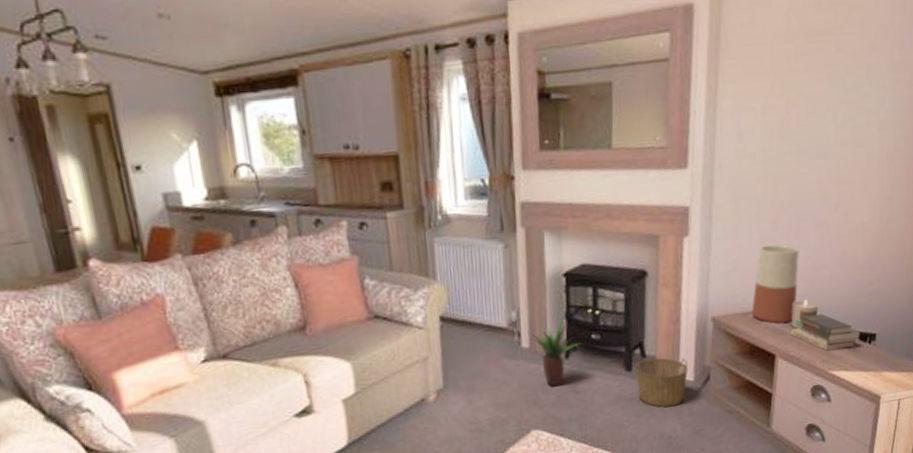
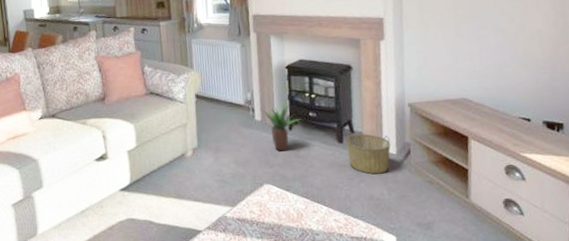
vase: present [752,244,799,324] -> none [443,47,483,111]
books: present [790,313,860,351] -> none [480,104,548,136]
candle: present [791,299,819,329] -> none [479,92,505,116]

